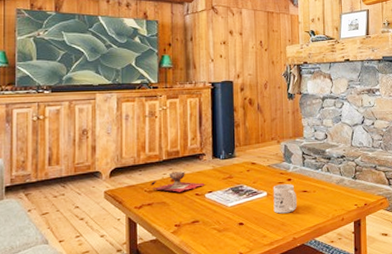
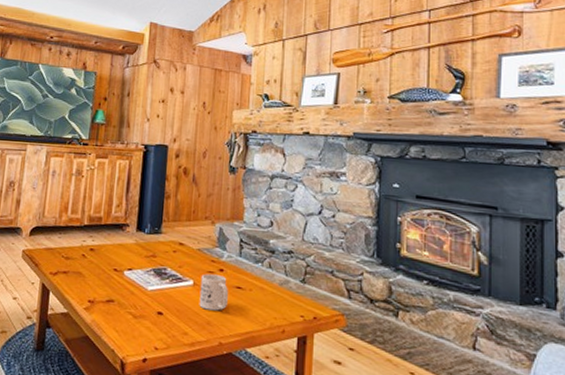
decorative bowl: present [151,170,205,192] -> none [69,239,125,264]

